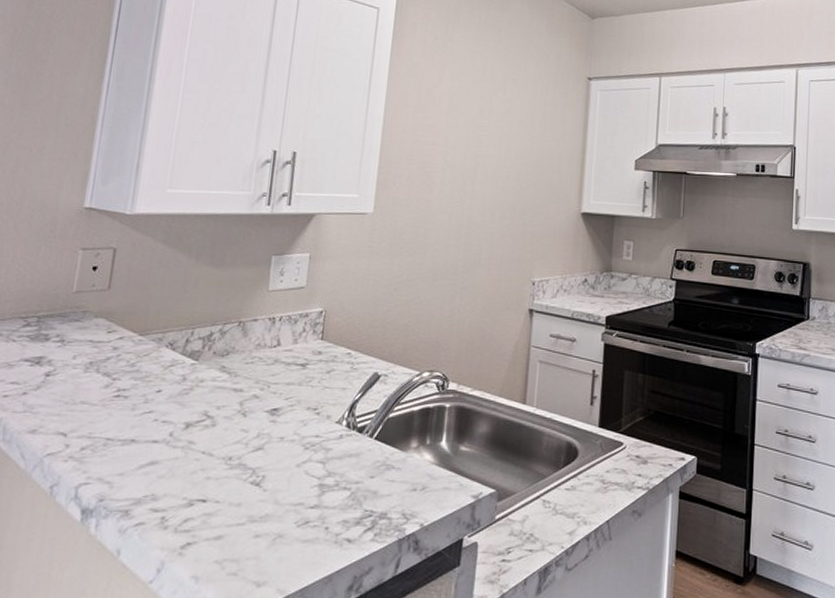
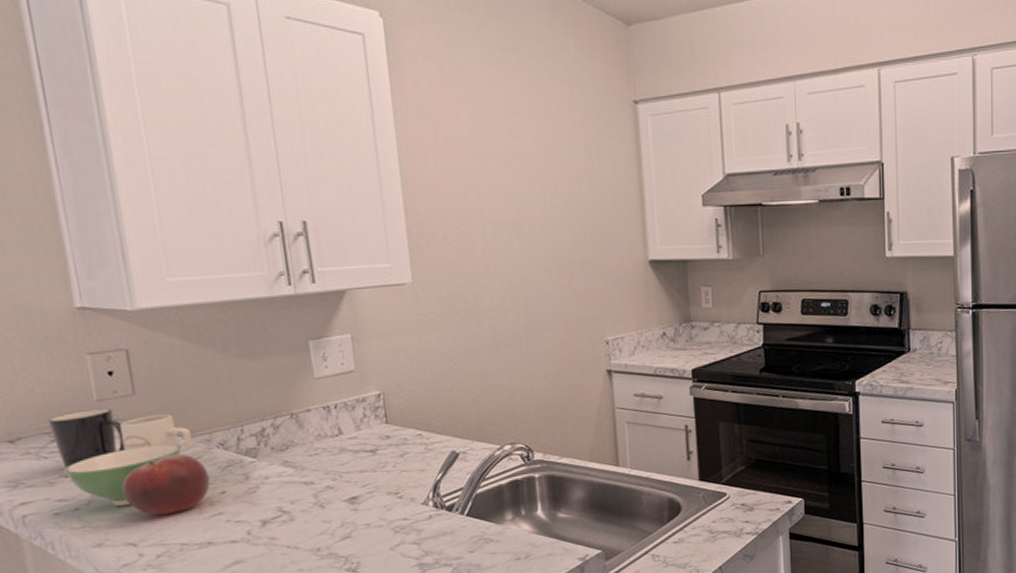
bowl: none [25,338,135,395] -> present [63,444,182,507]
mug: none [26,299,90,353] -> present [47,408,125,469]
fruit: none [69,349,152,408] -> present [121,454,211,516]
mug: none [83,310,148,348] -> present [119,413,194,452]

